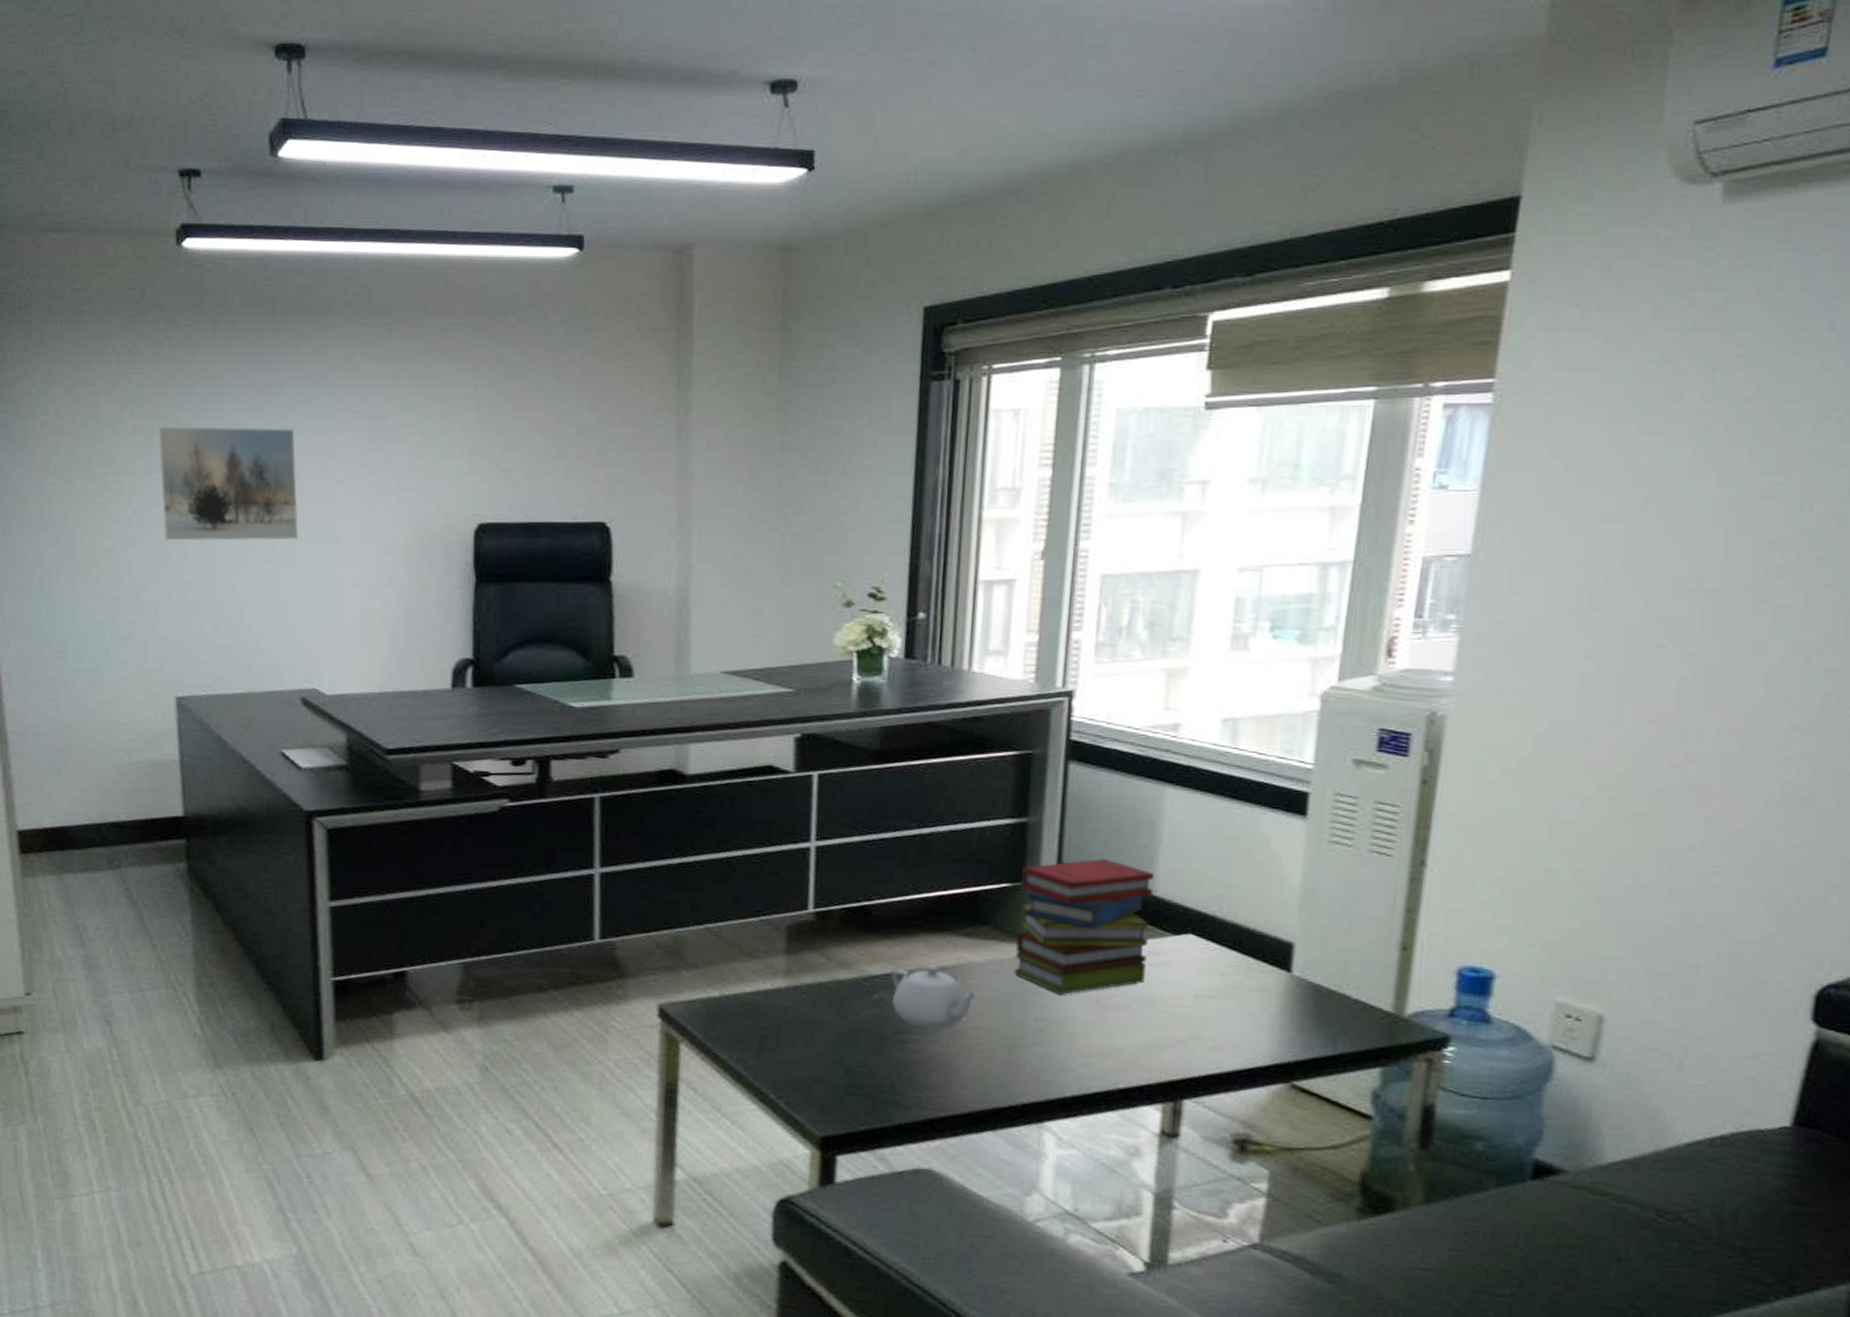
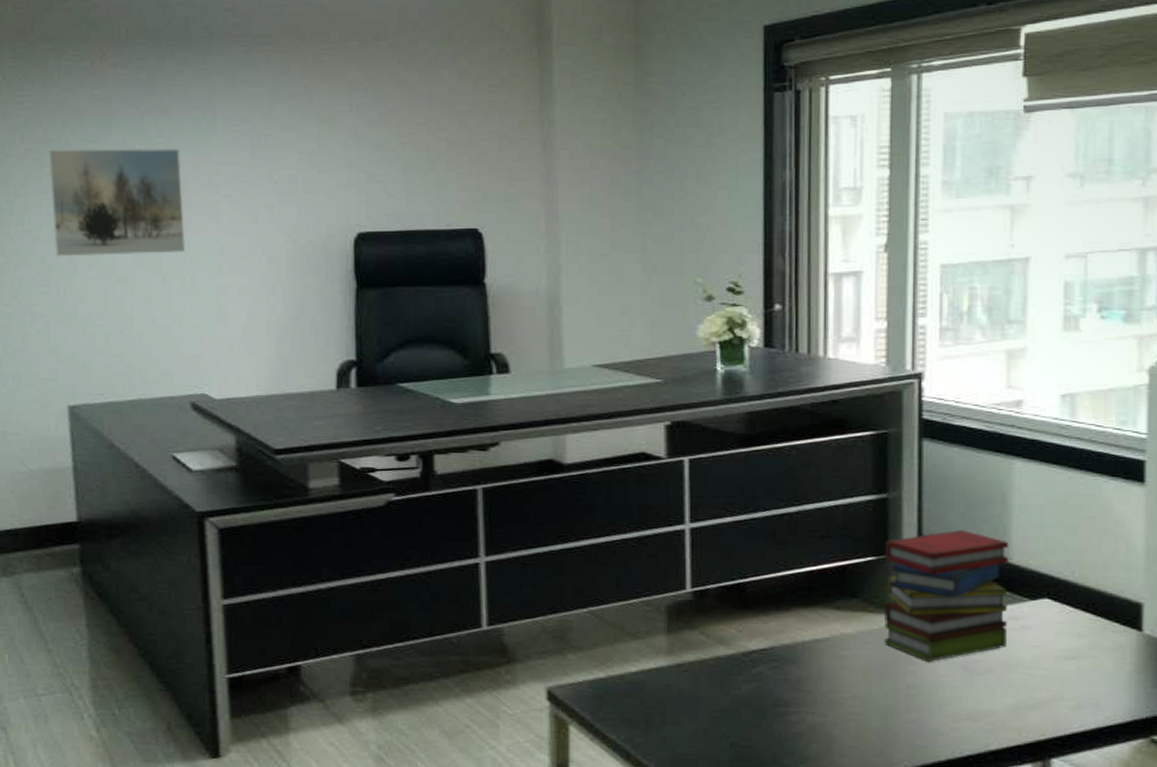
teapot: present [892,964,978,1029] -> none [769,637,852,701]

